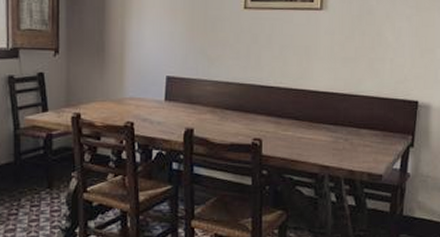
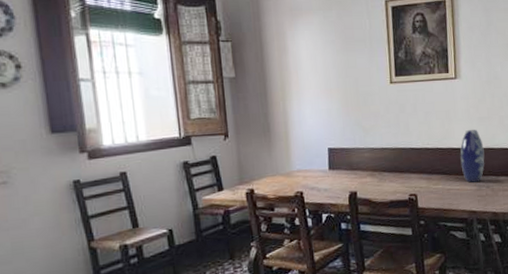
vase: none [316,70,346,132] -> present [460,129,485,183]

